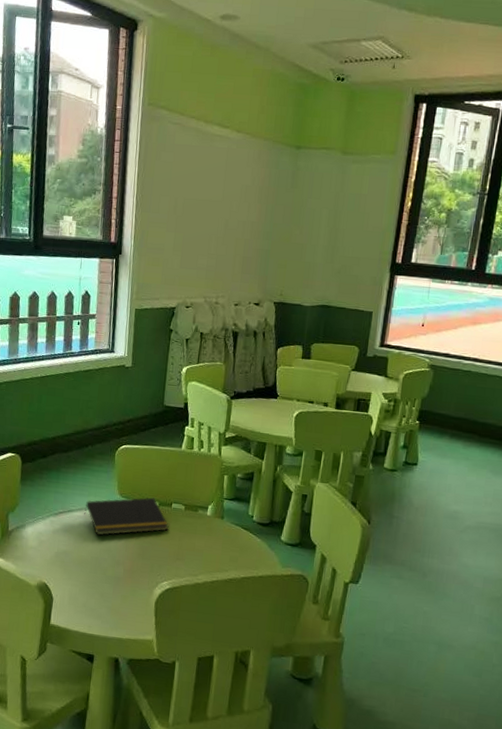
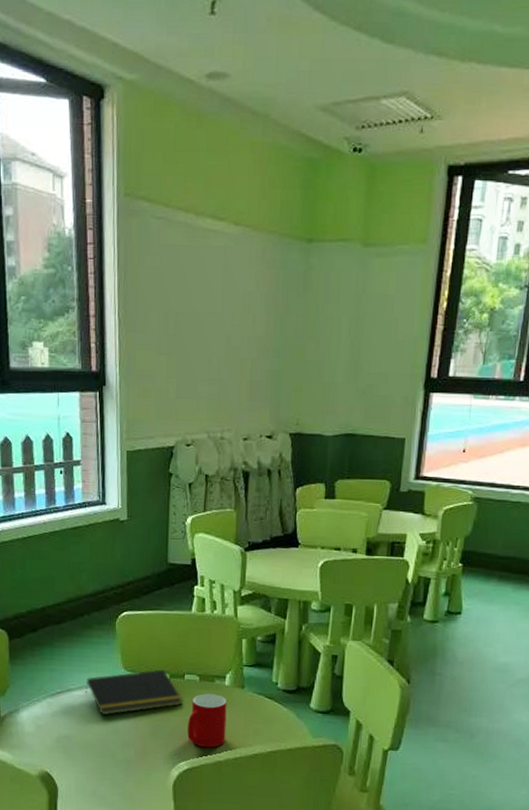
cup: none [171,521,208,571] -> present [187,693,227,748]

